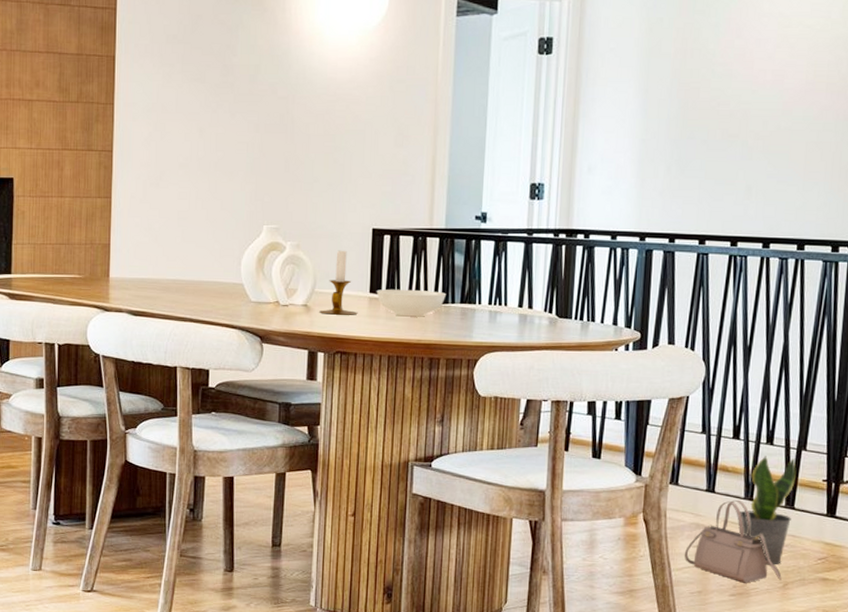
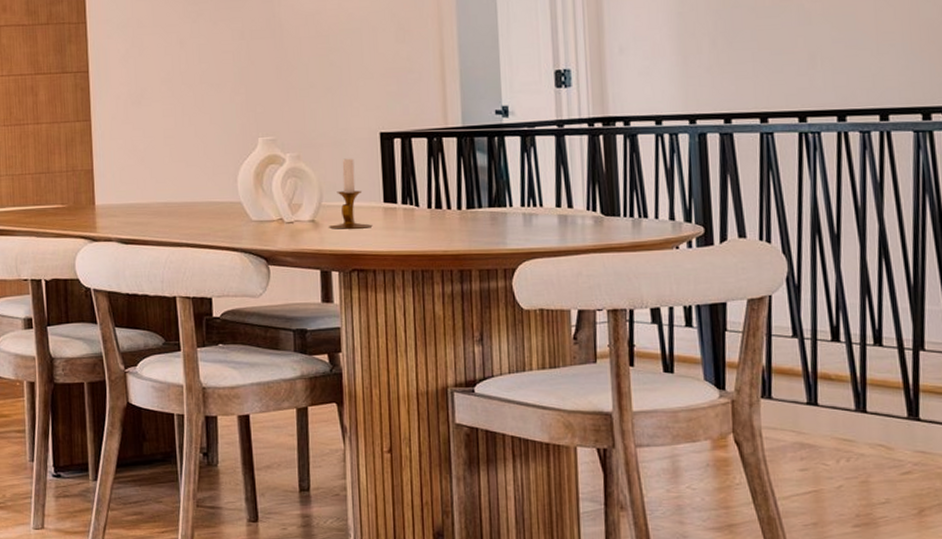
bowl: present [376,289,447,317] -> none [391,195,472,226]
handbag: present [684,499,782,583] -> none [789,412,916,511]
potted plant: present [737,456,796,564] -> none [849,359,918,487]

